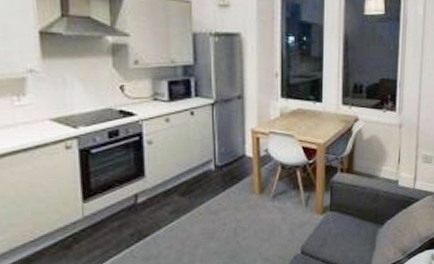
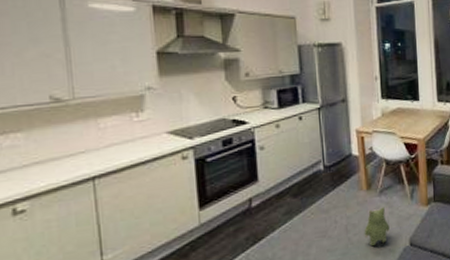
plush toy: none [254,212,281,252] -> present [364,207,390,247]

